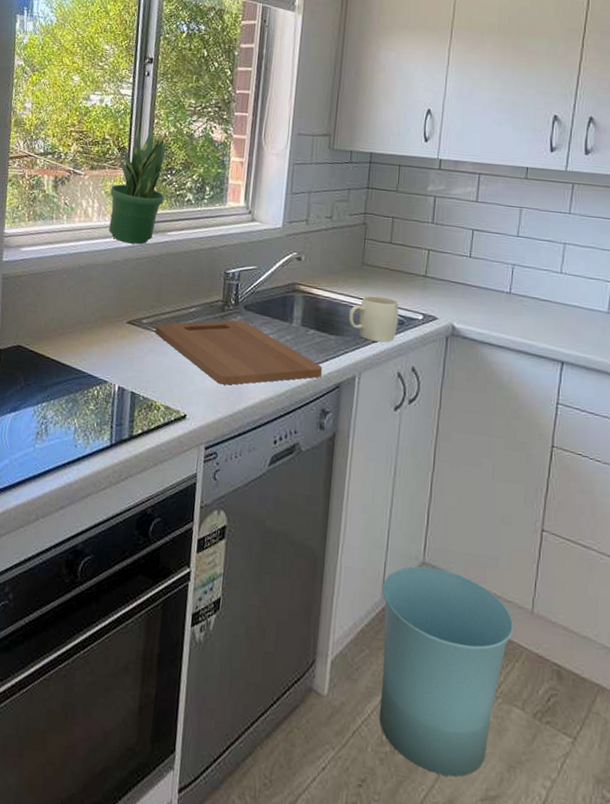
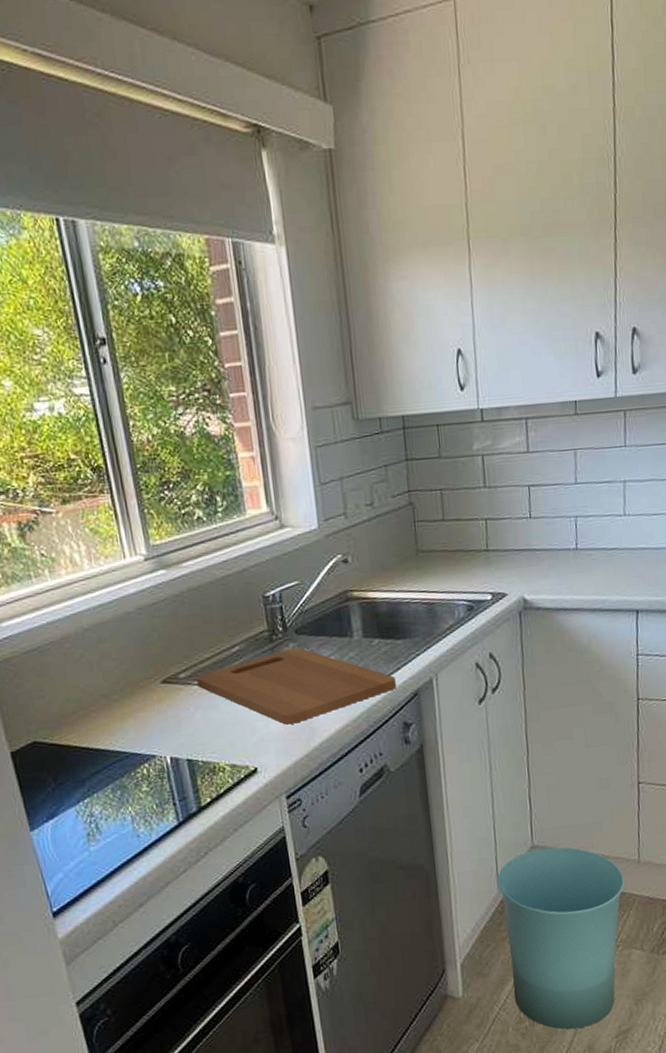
planter: present [109,129,167,245] -> none [94,435,168,588]
mug: present [349,295,399,343] -> none [413,583,467,636]

